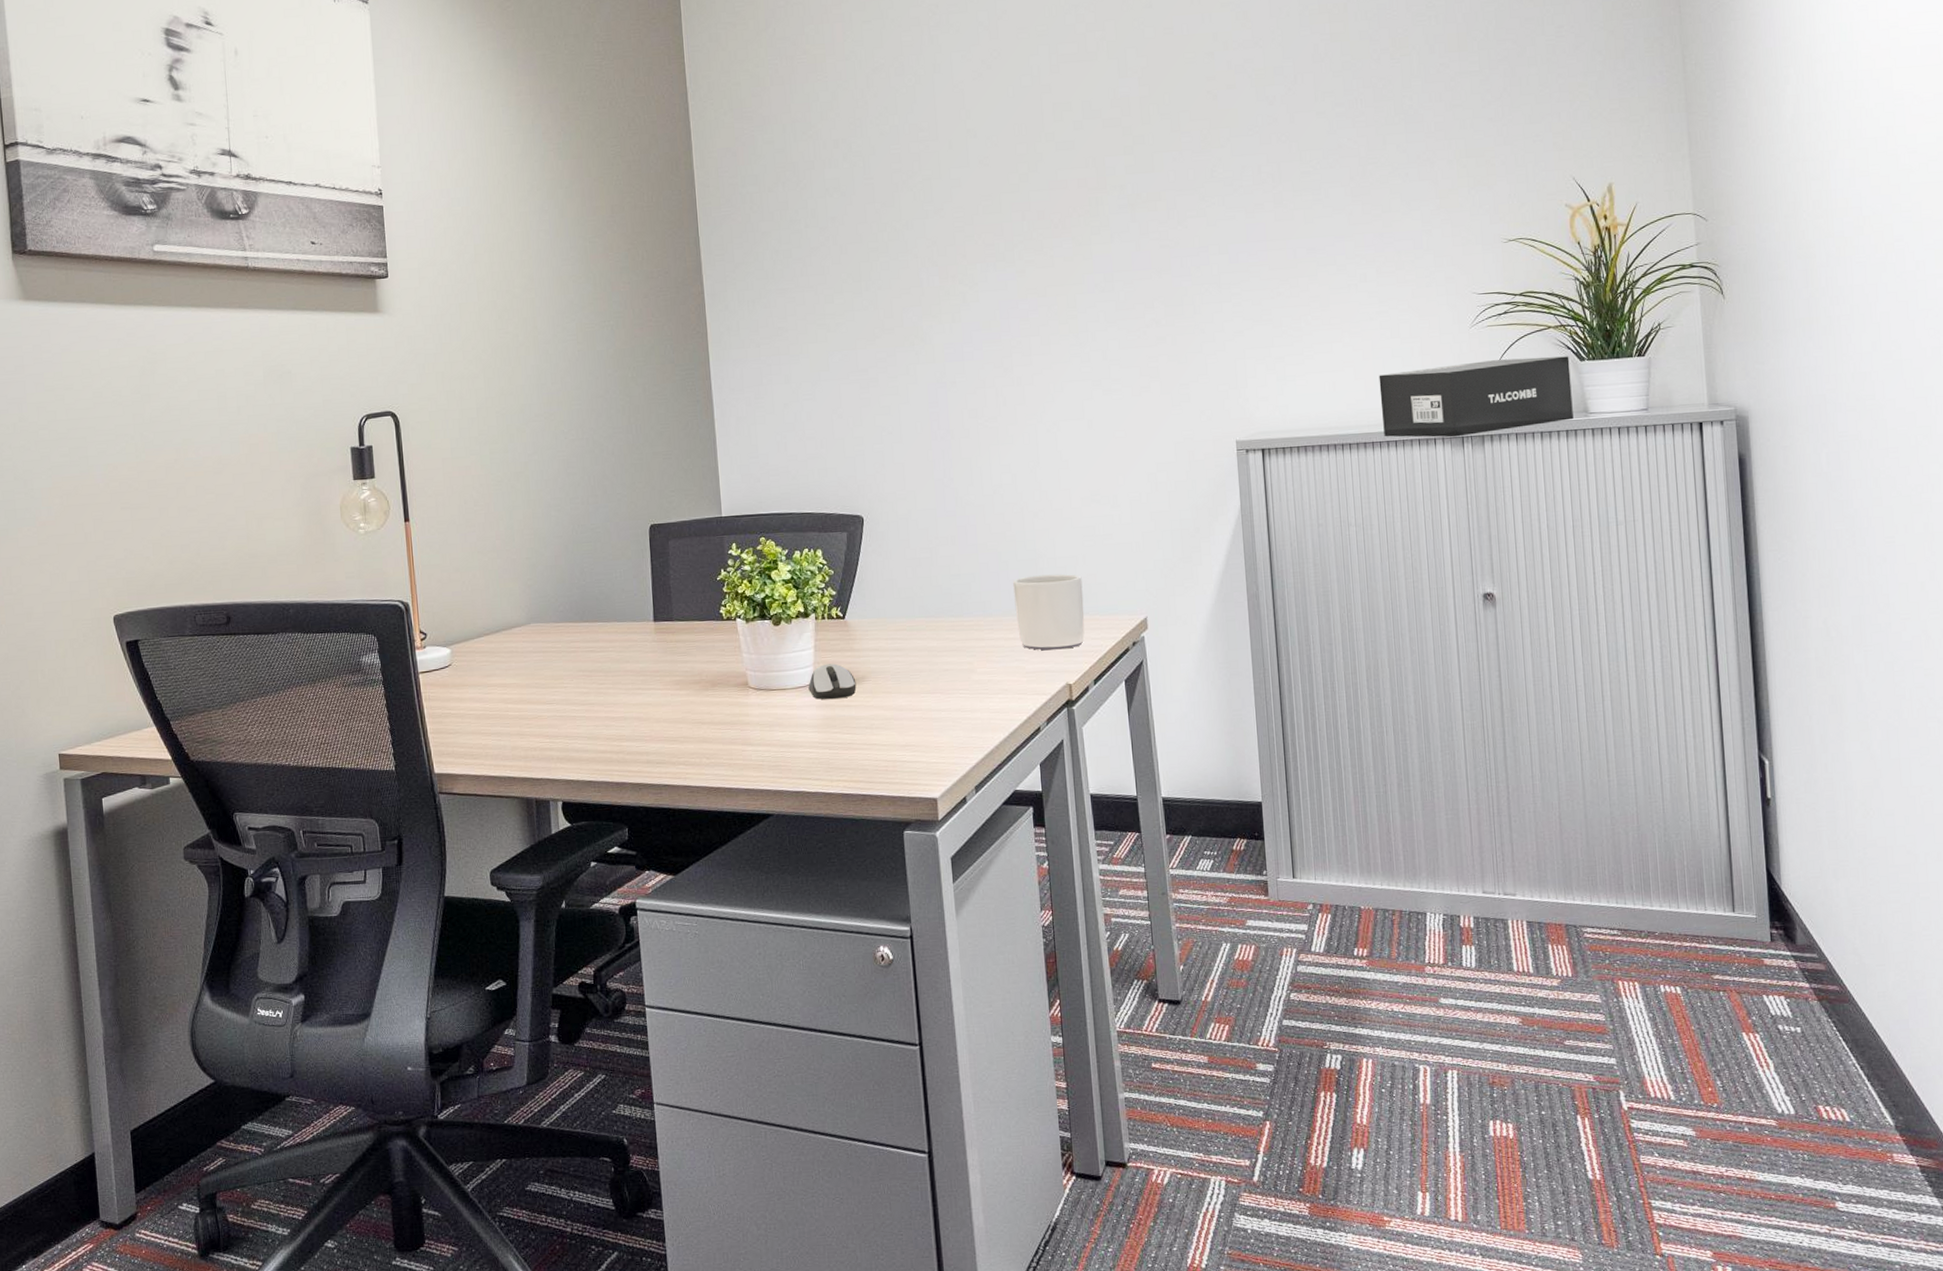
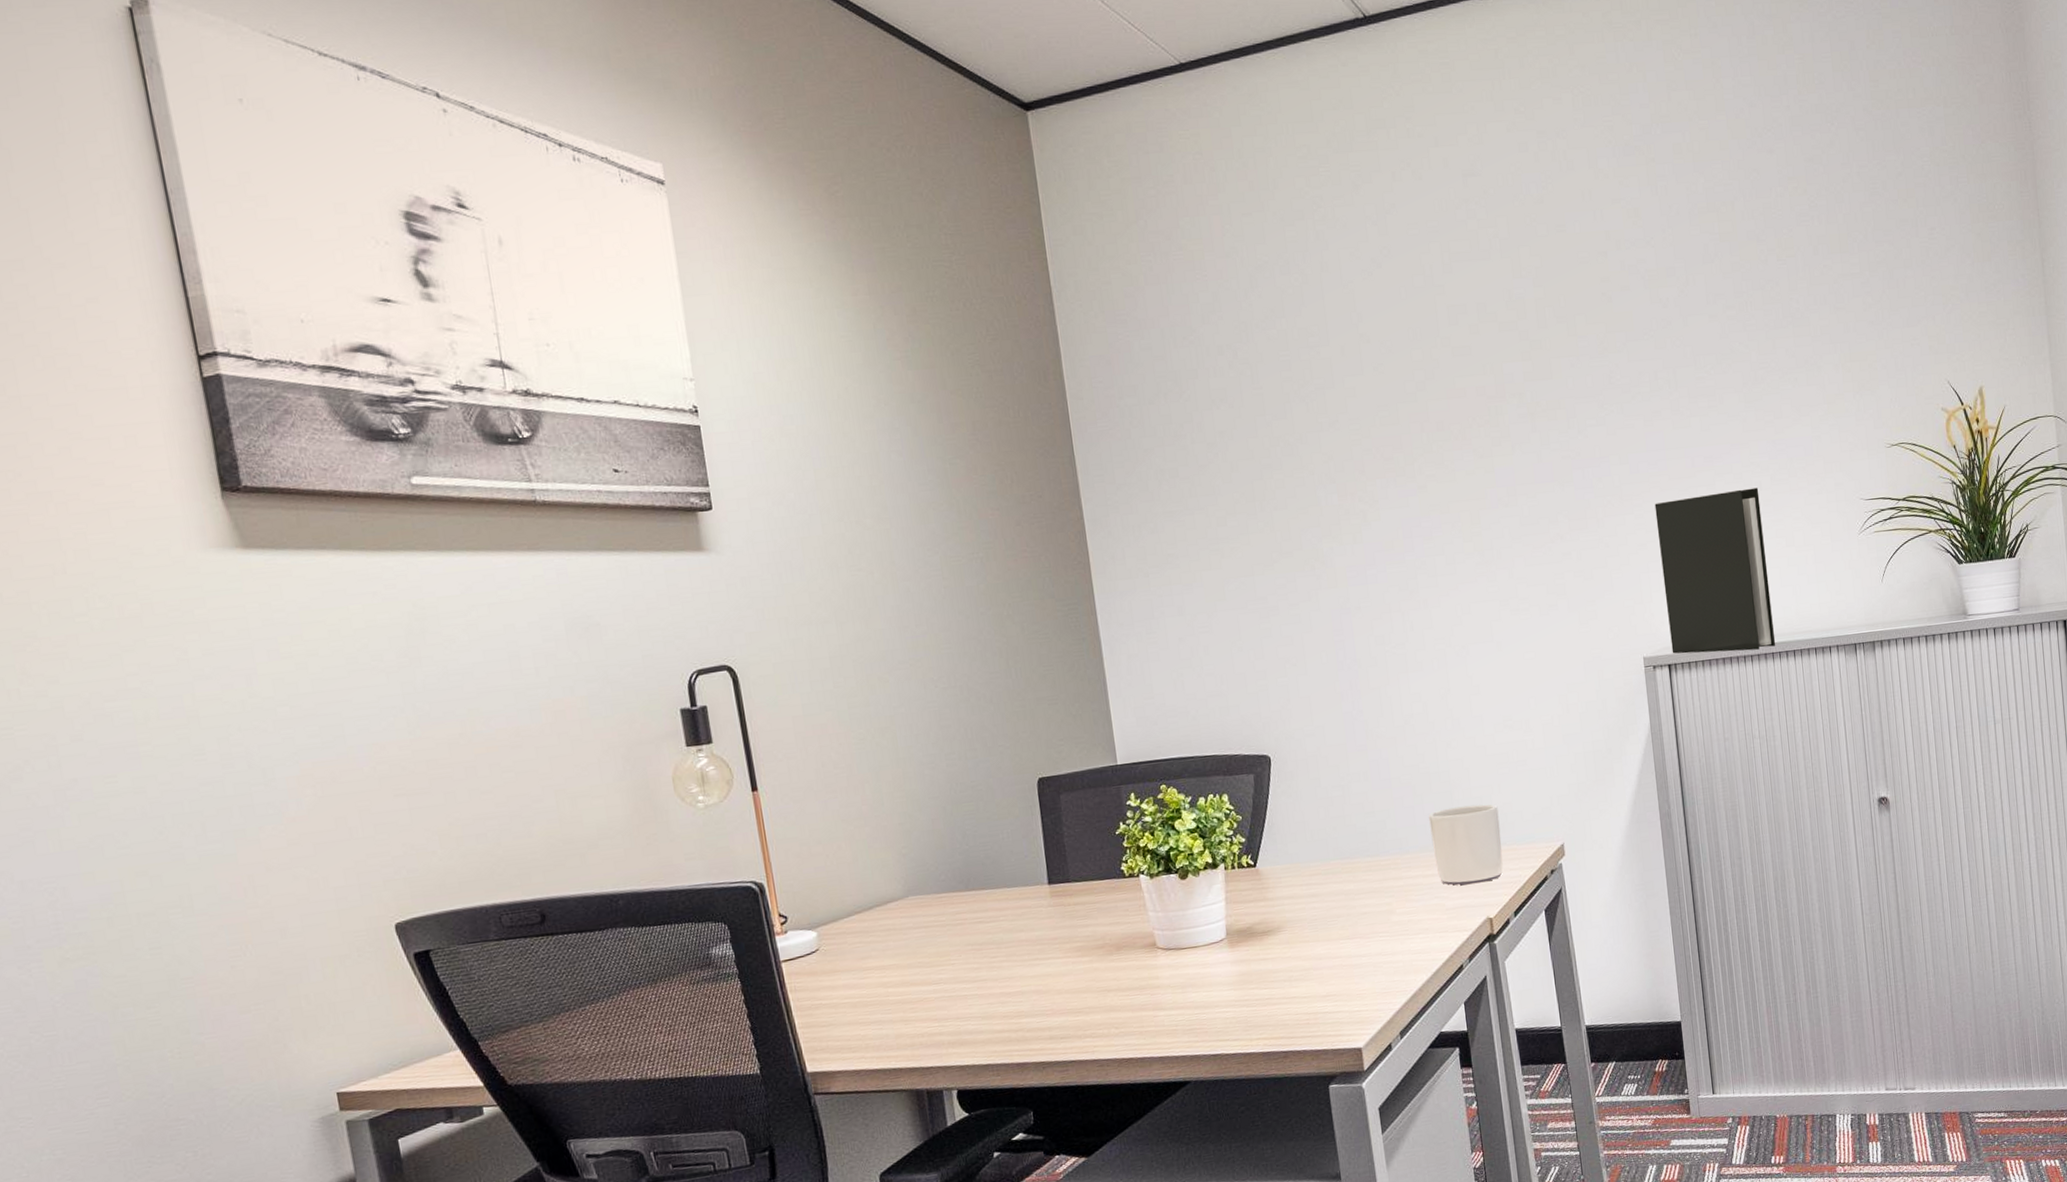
computer mouse: present [808,663,857,700] -> none [1221,915,1272,955]
binder: none [1253,279,1377,439] -> present [1654,487,1776,654]
box: present [1379,356,1574,438] -> none [1776,559,1954,647]

